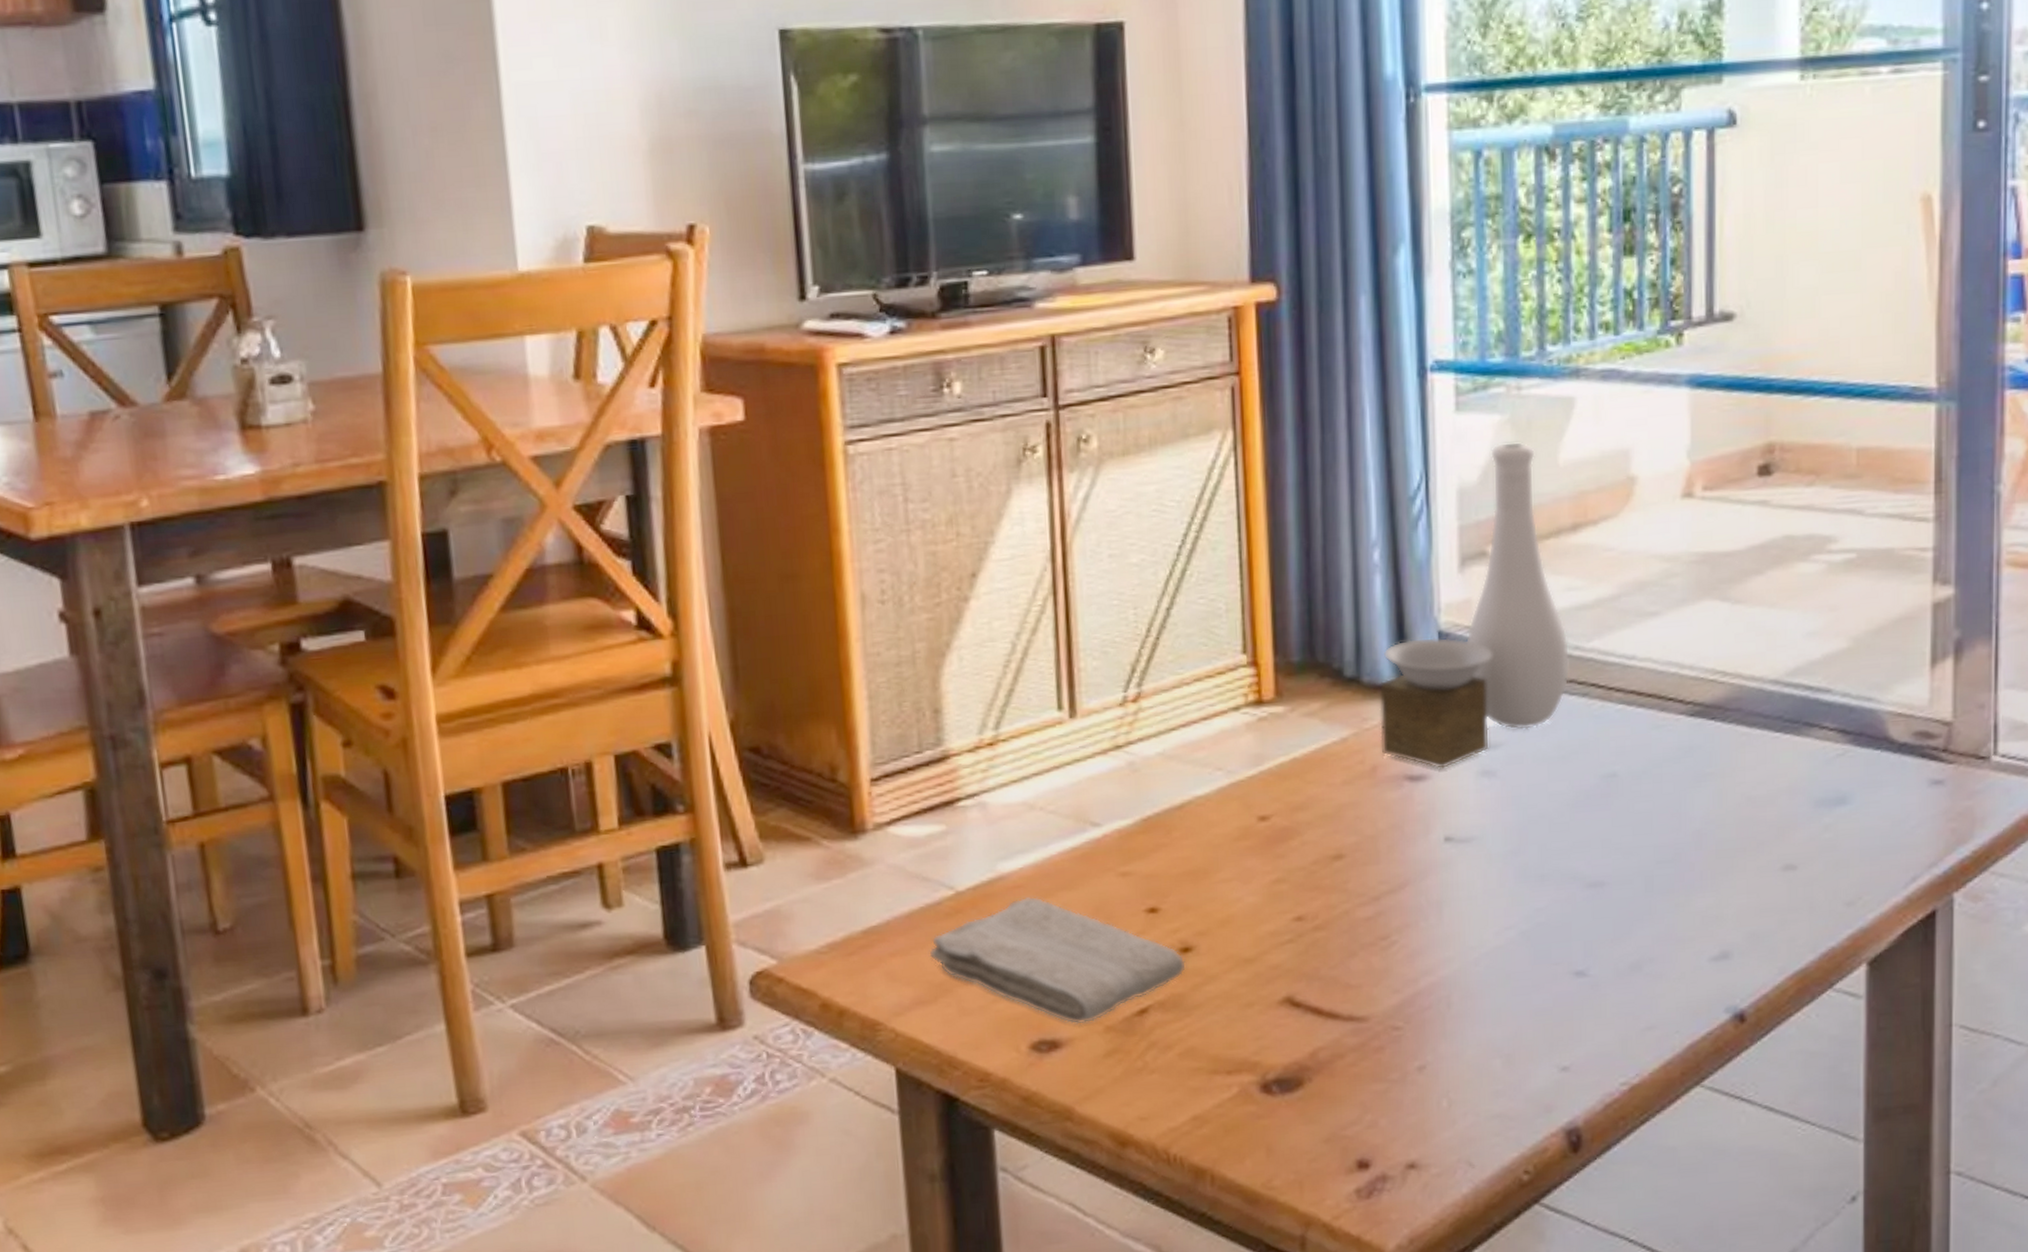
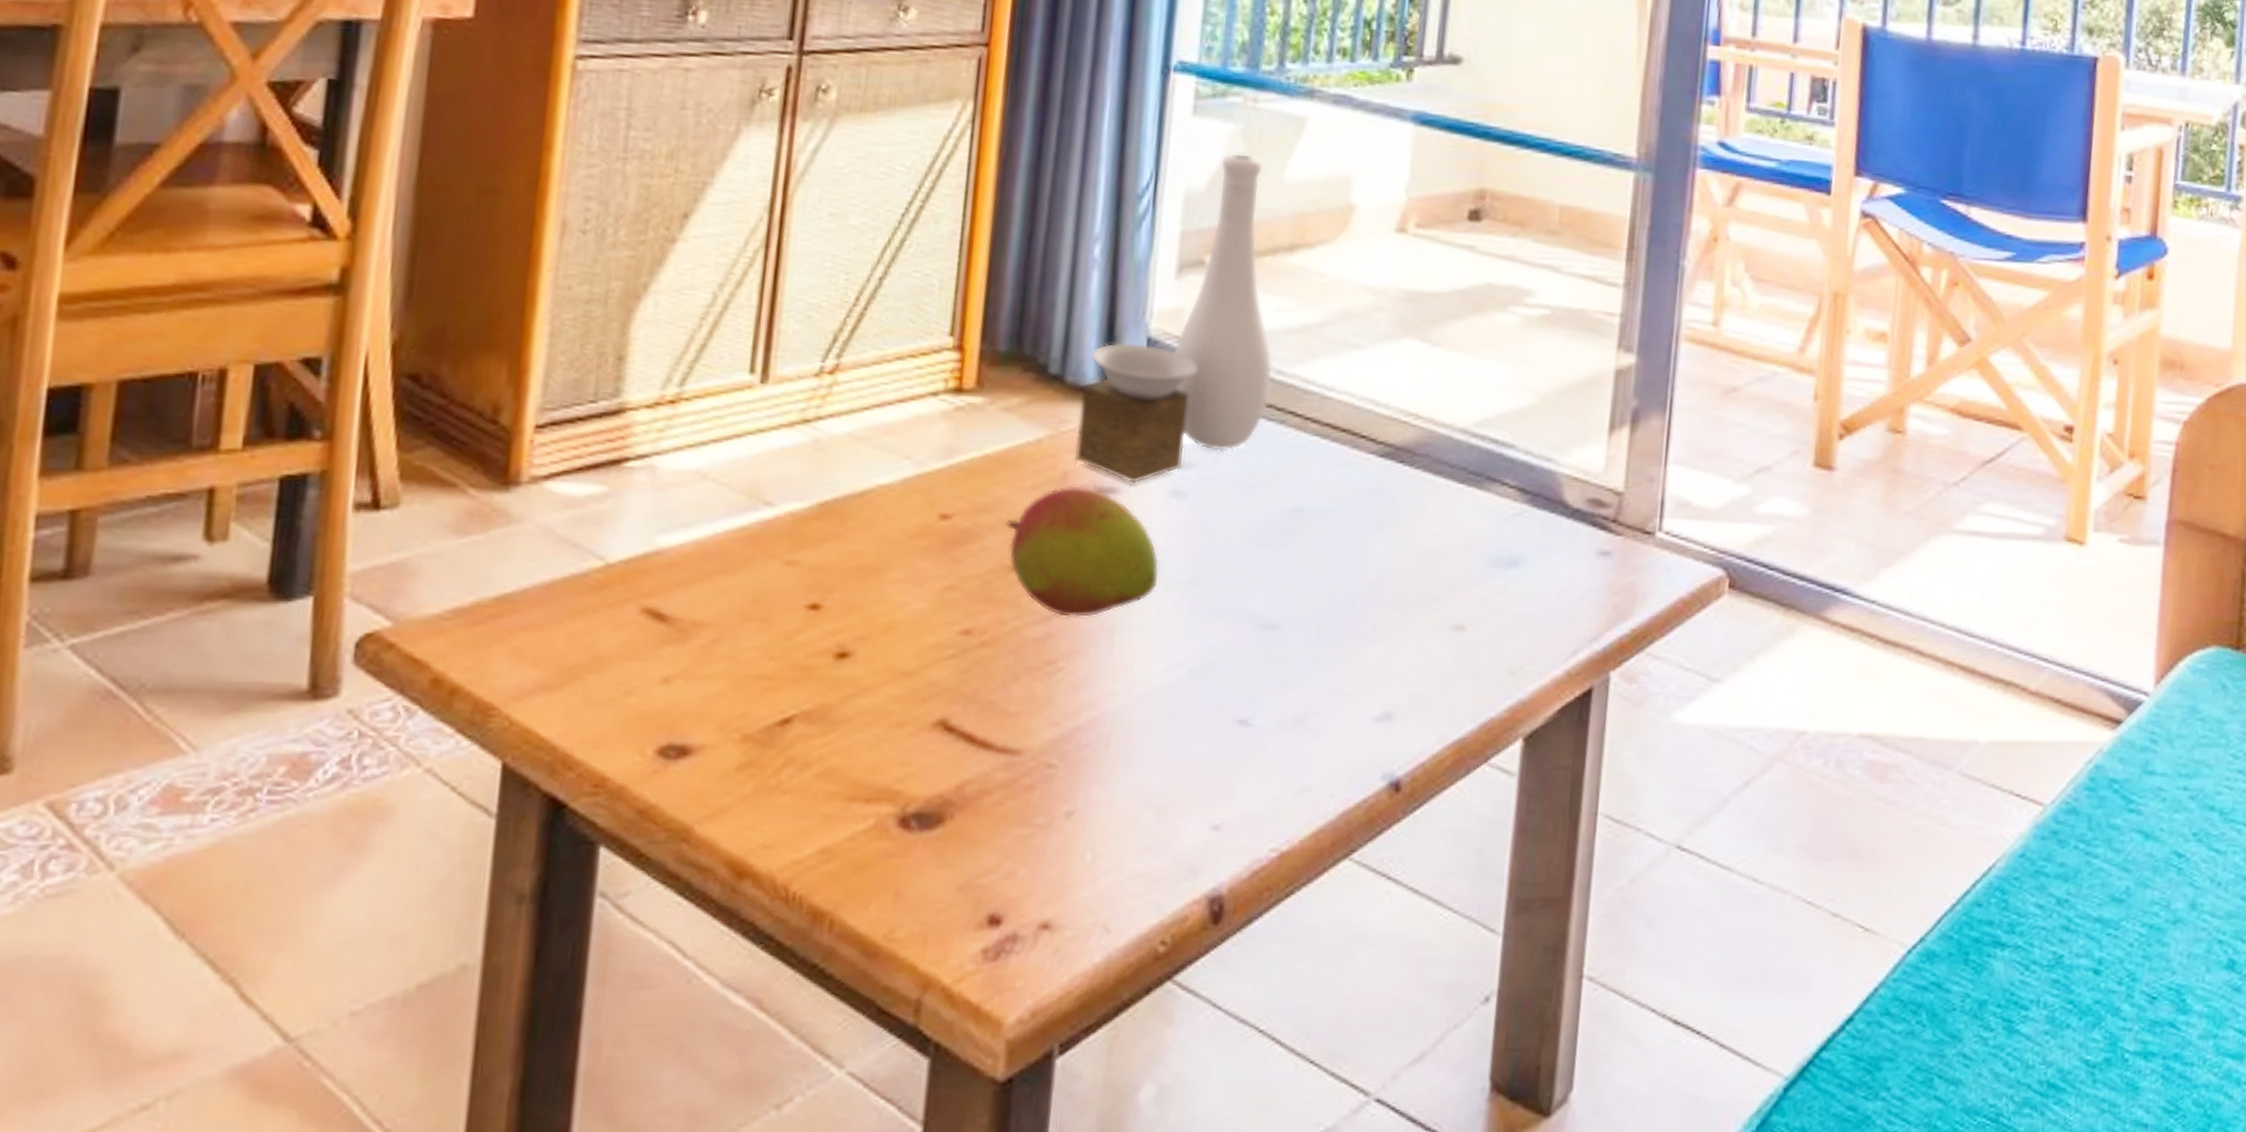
washcloth: present [929,896,1187,1025] -> none [564,577,841,730]
fruit: none [1322,776,1479,897] -> present [1005,485,1160,618]

